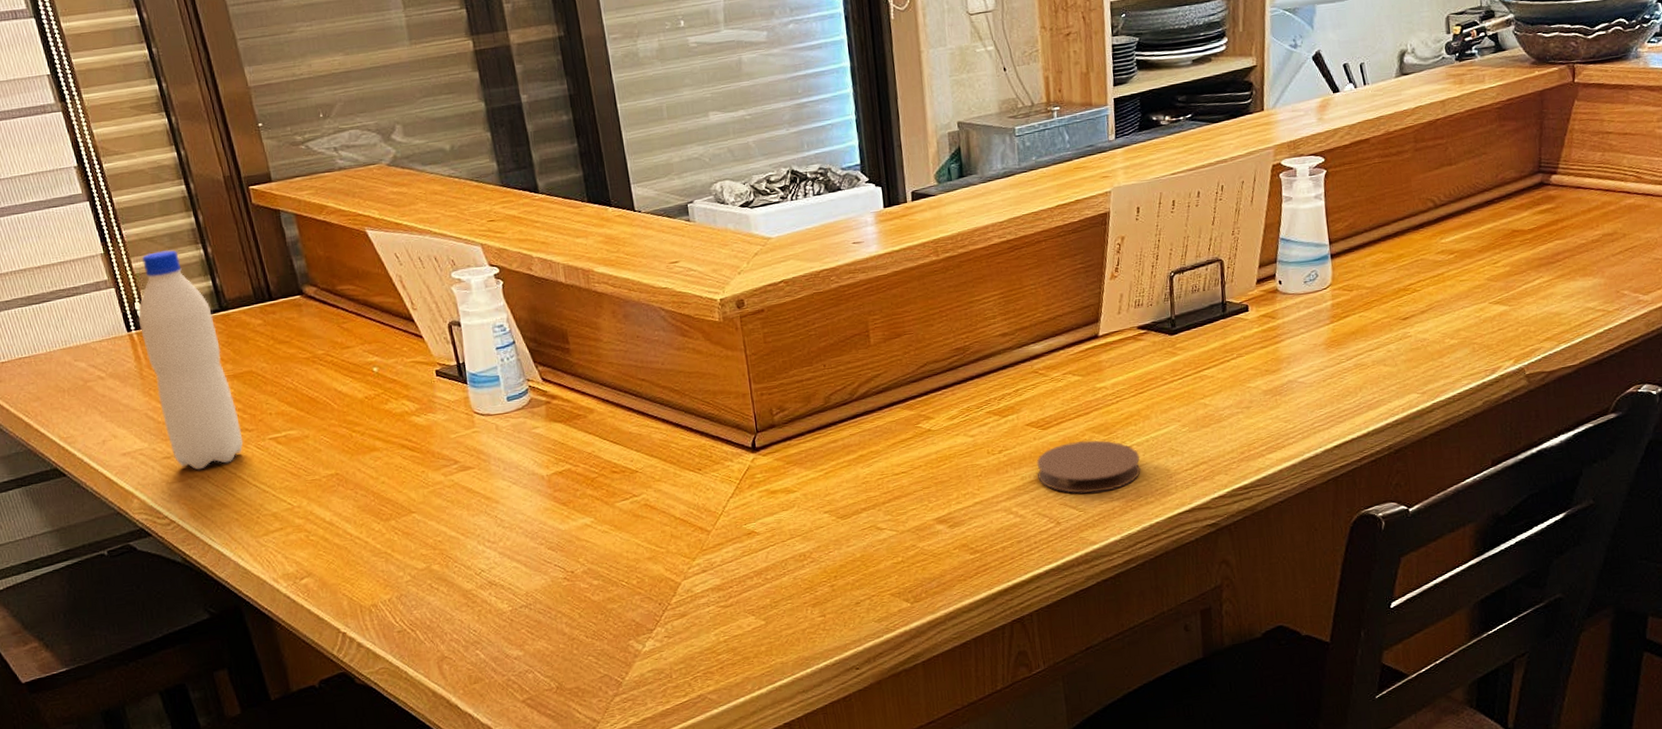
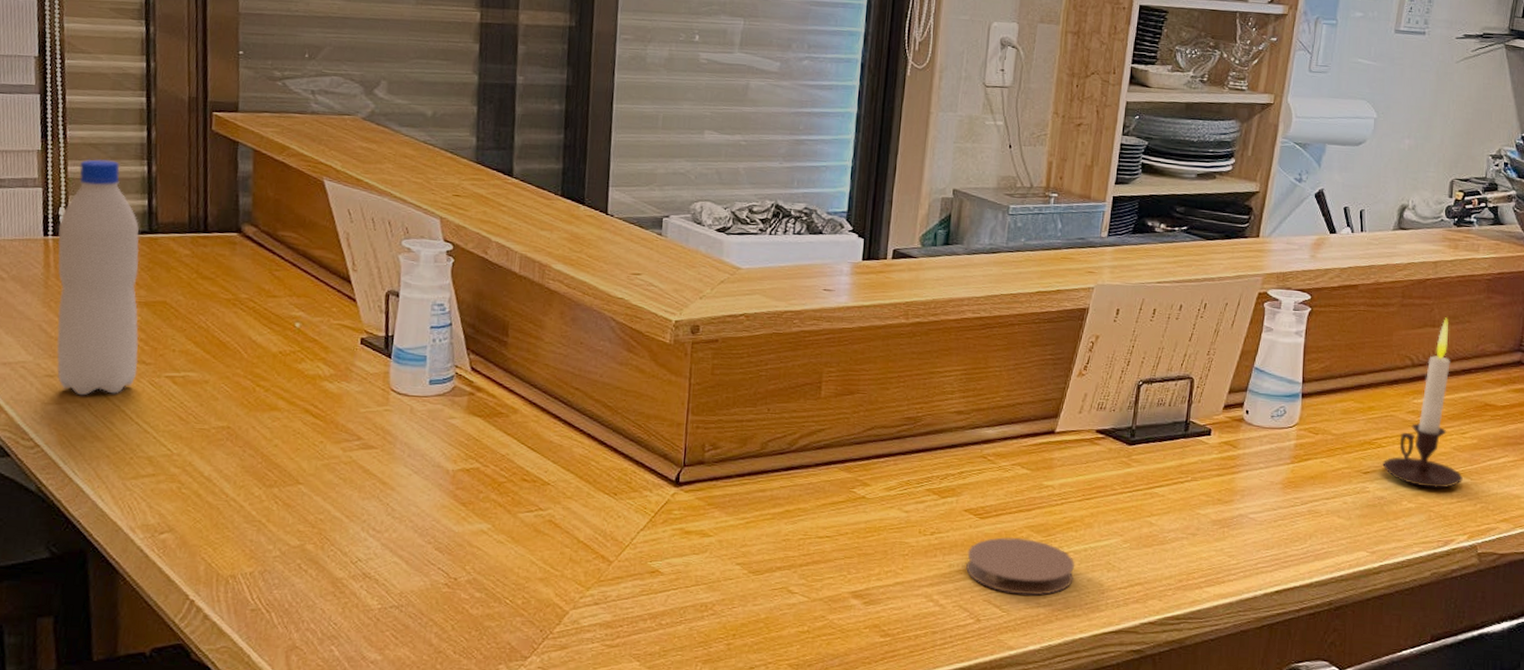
candle: none [1420,153,1501,323] -> present [1382,317,1463,488]

